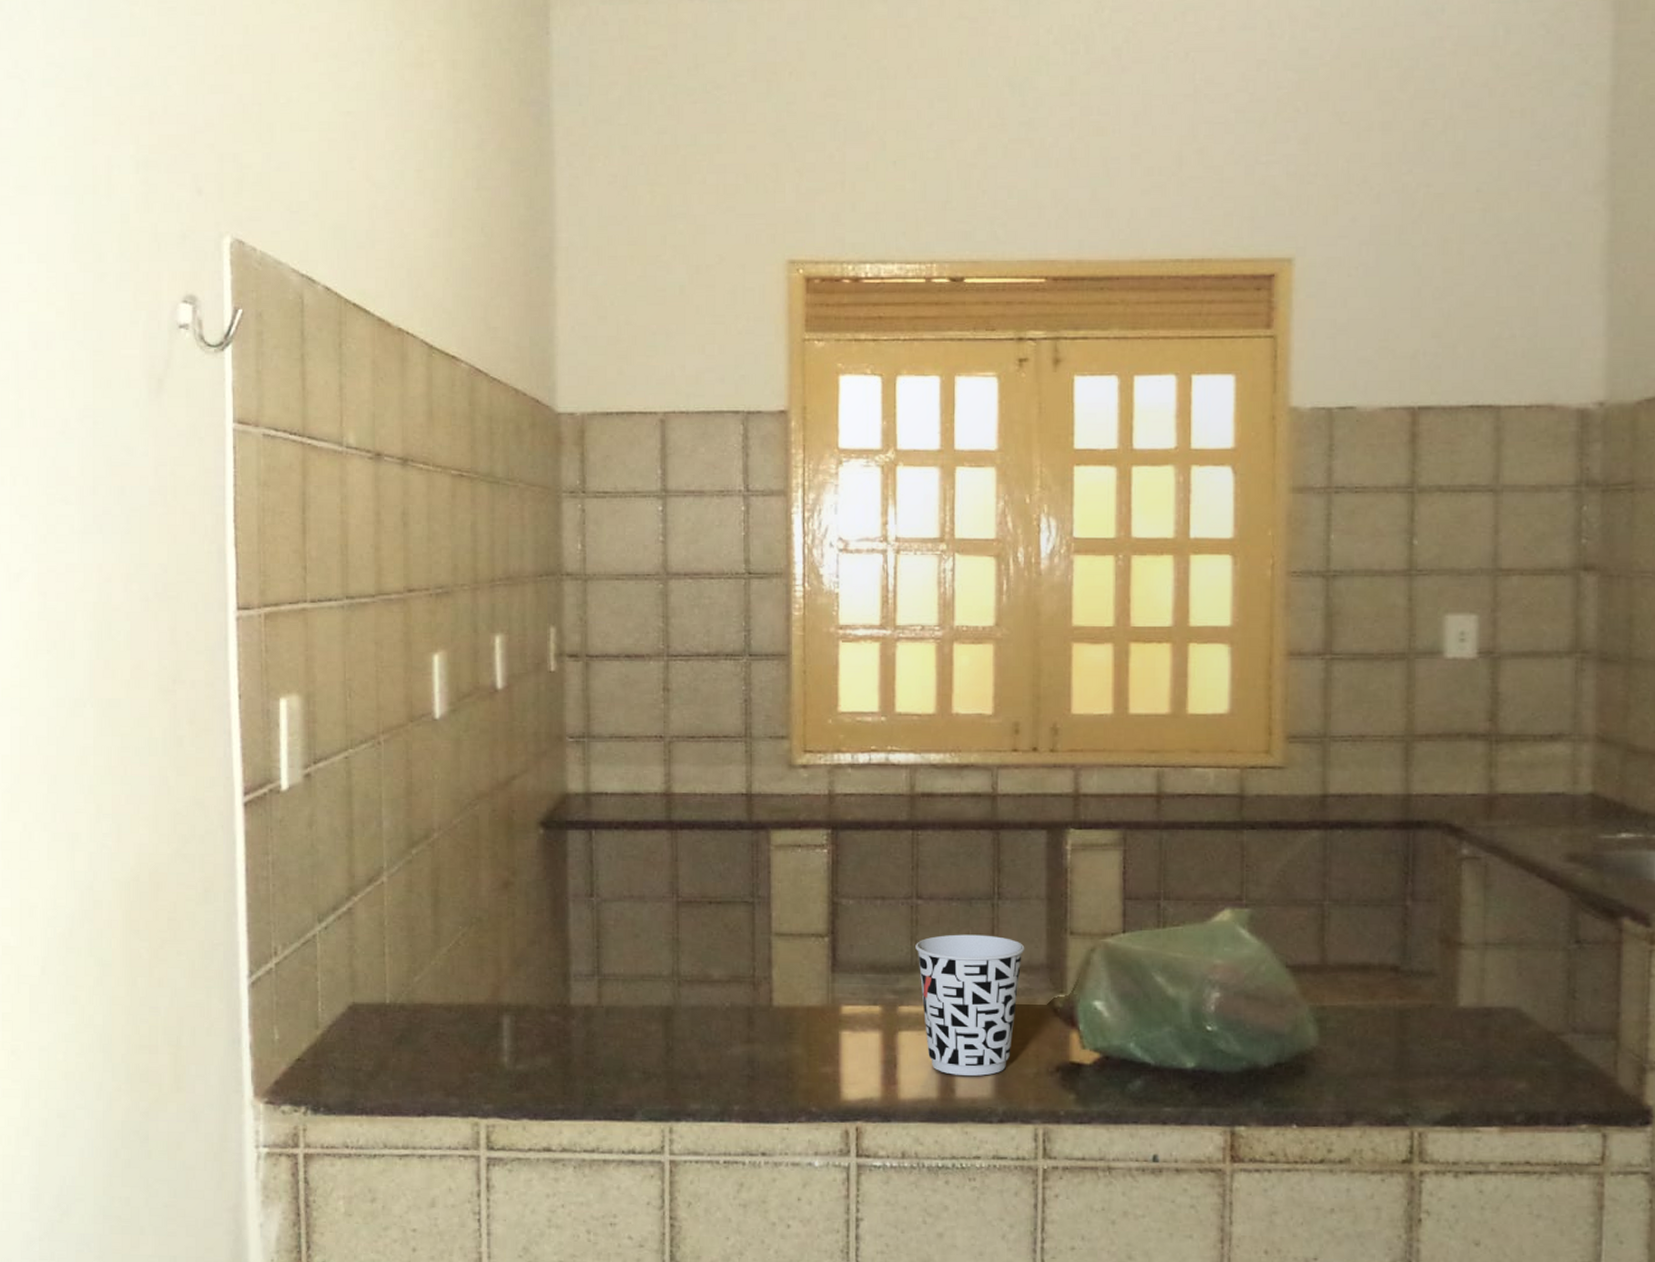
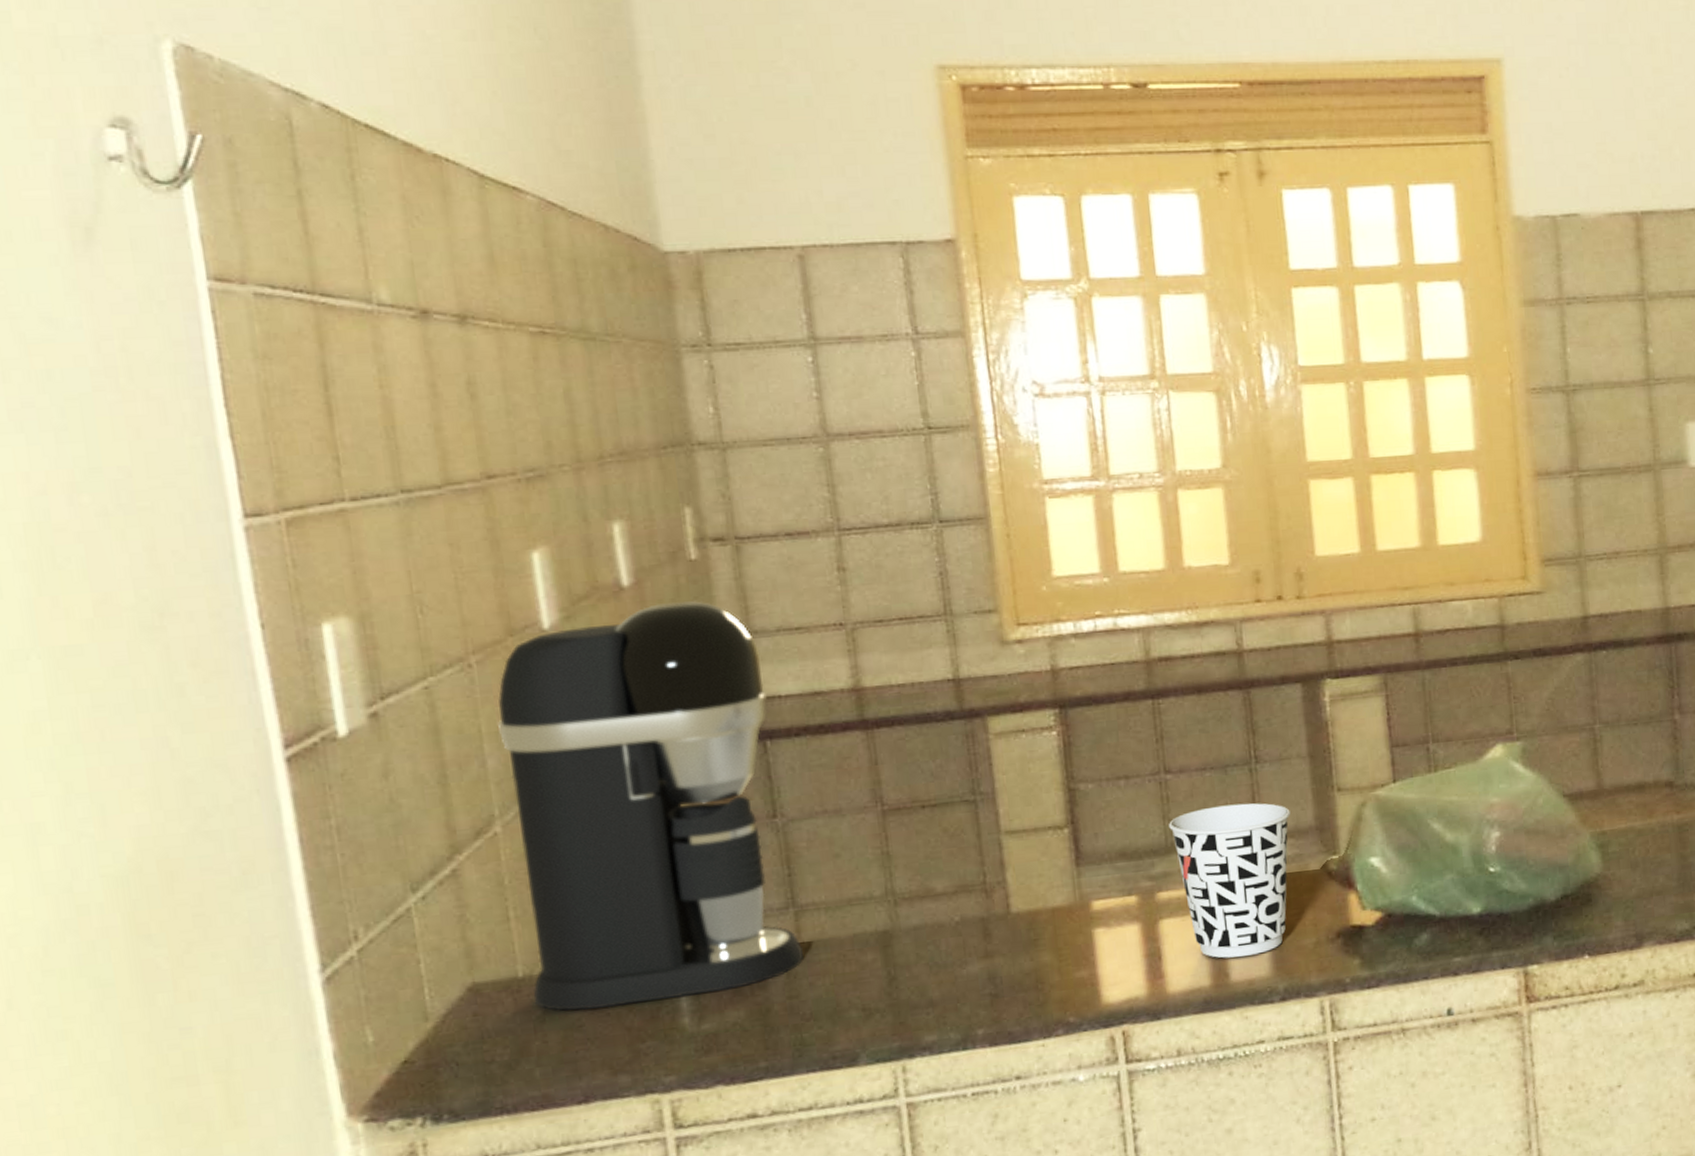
coffee maker: none [393,705,601,1040] -> present [497,600,803,1011]

